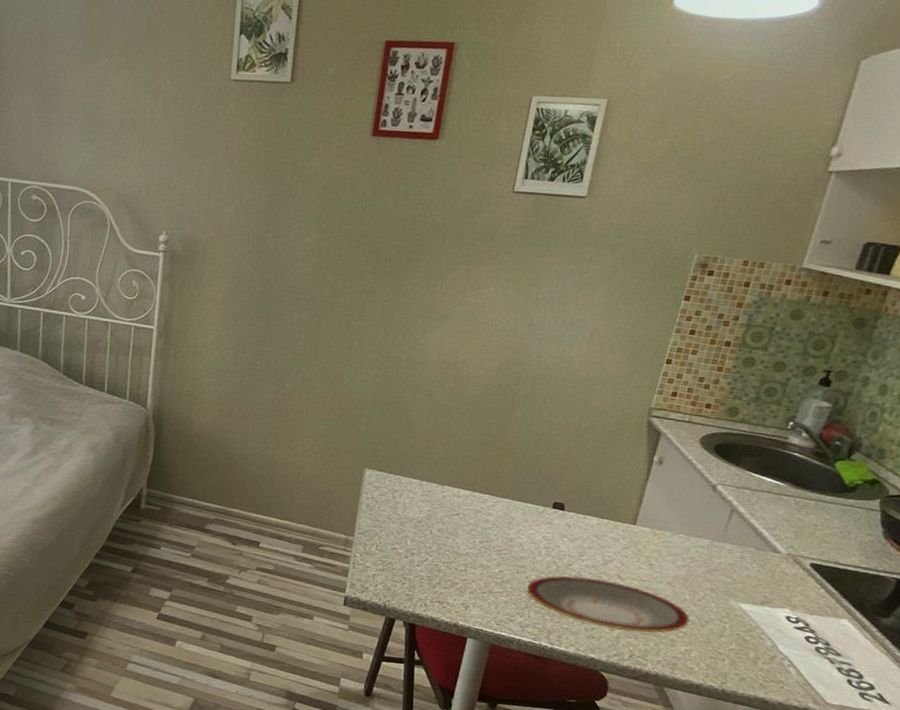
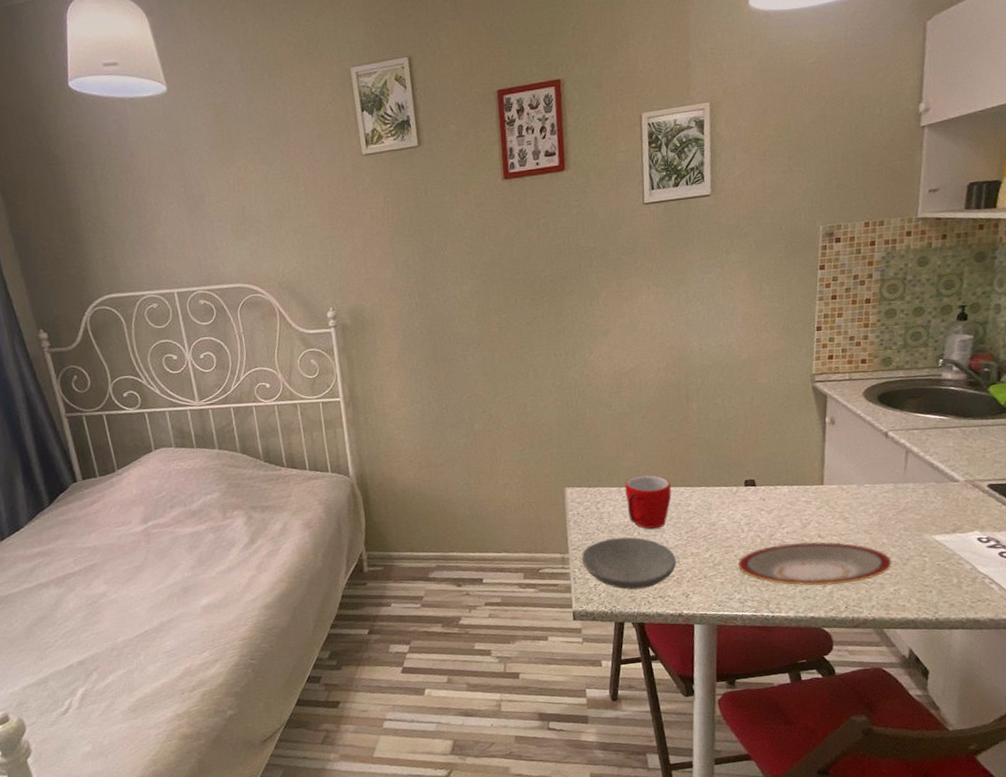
bowl: none [365,530,464,590] -> present [581,537,677,590]
mug: none [424,472,476,532] -> present [625,474,672,529]

